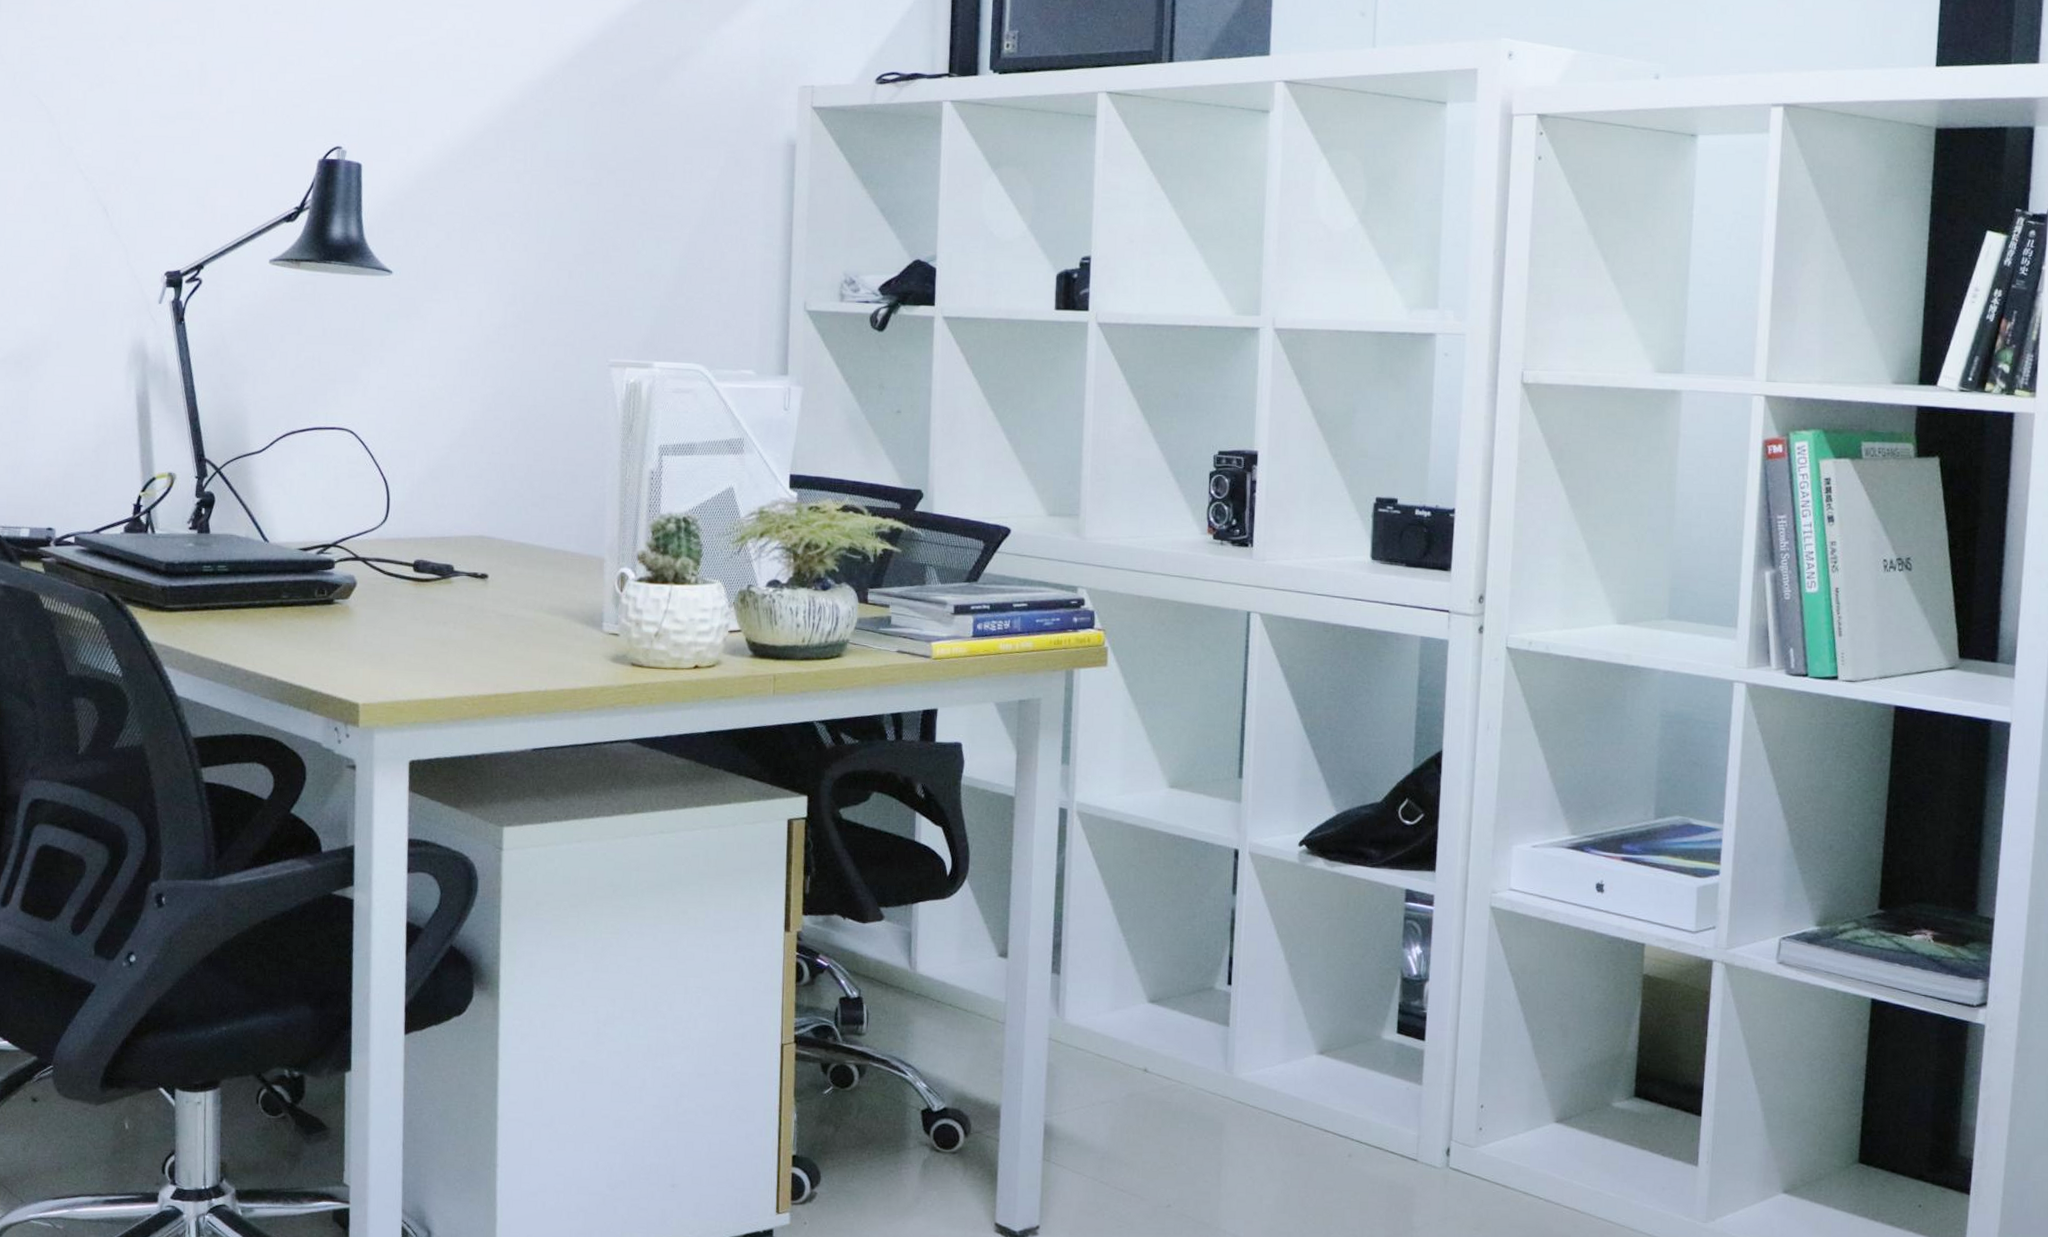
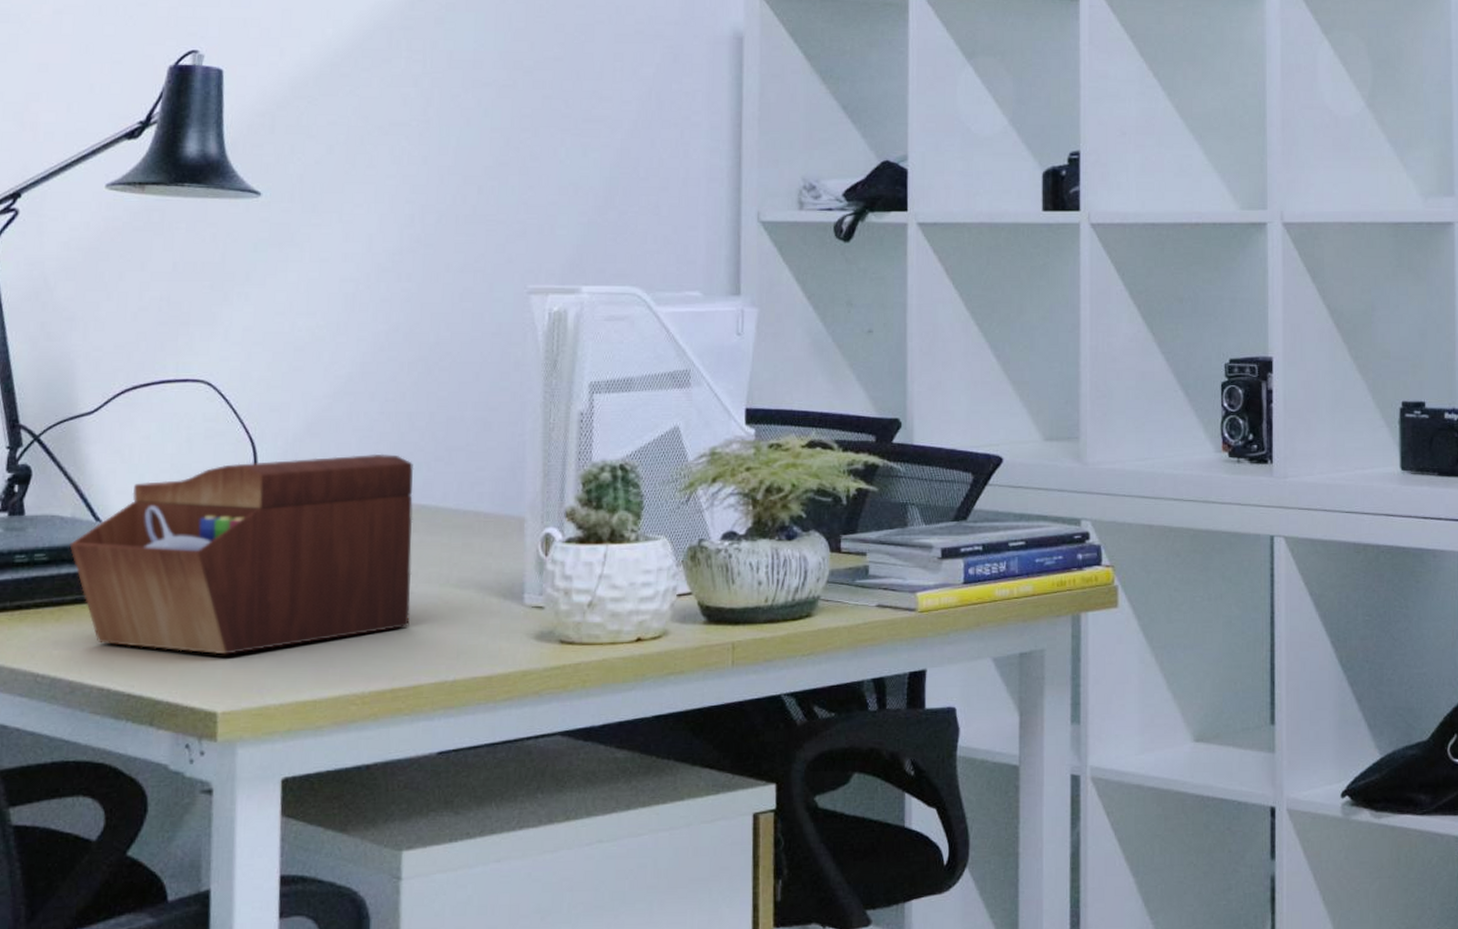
sewing box: none [244,497,515,657] -> present [69,453,414,655]

